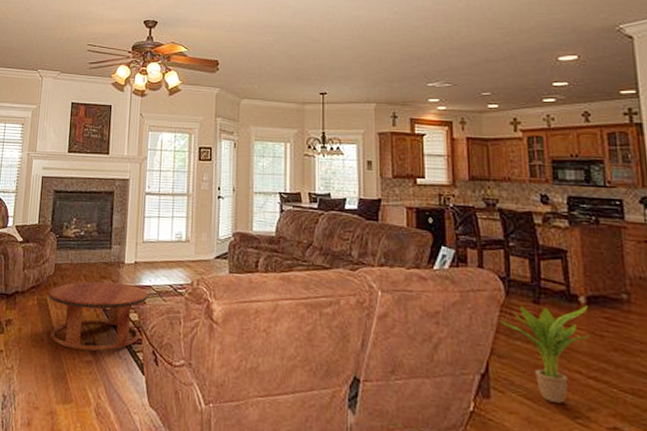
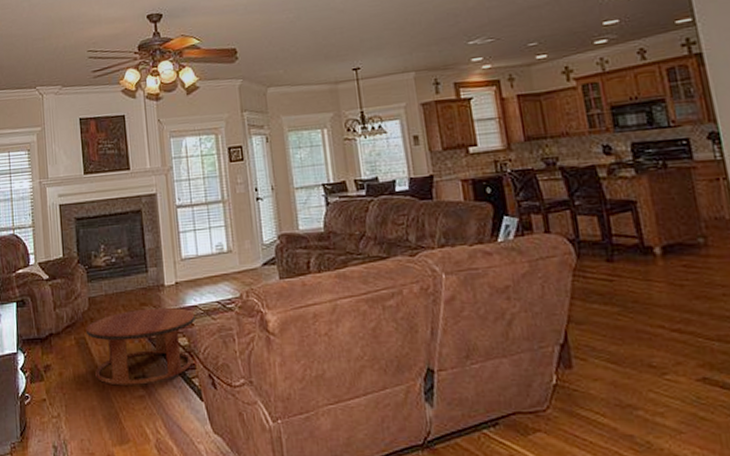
potted plant: present [499,305,591,403] -> none [572,256,670,362]

